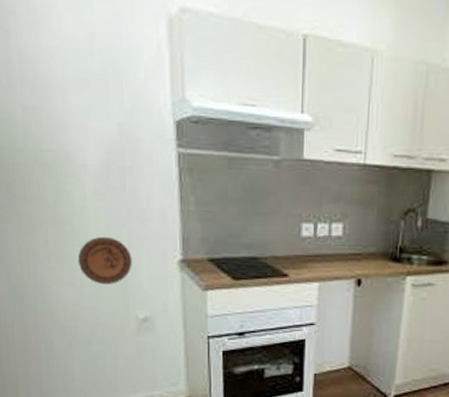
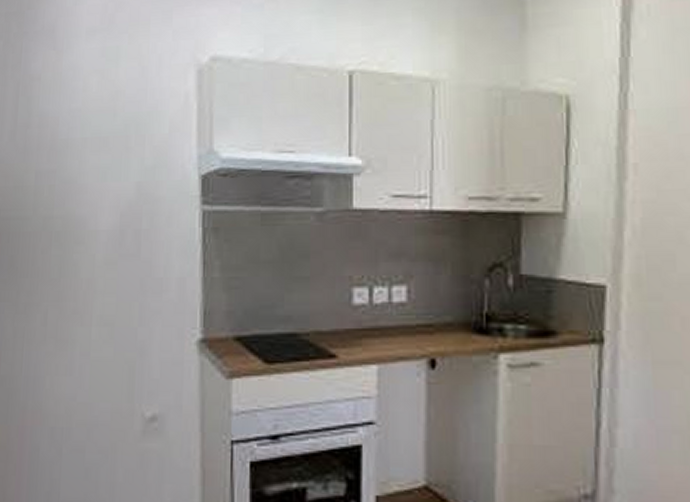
decorative plate: present [78,236,132,285] -> none [78,313,142,374]

